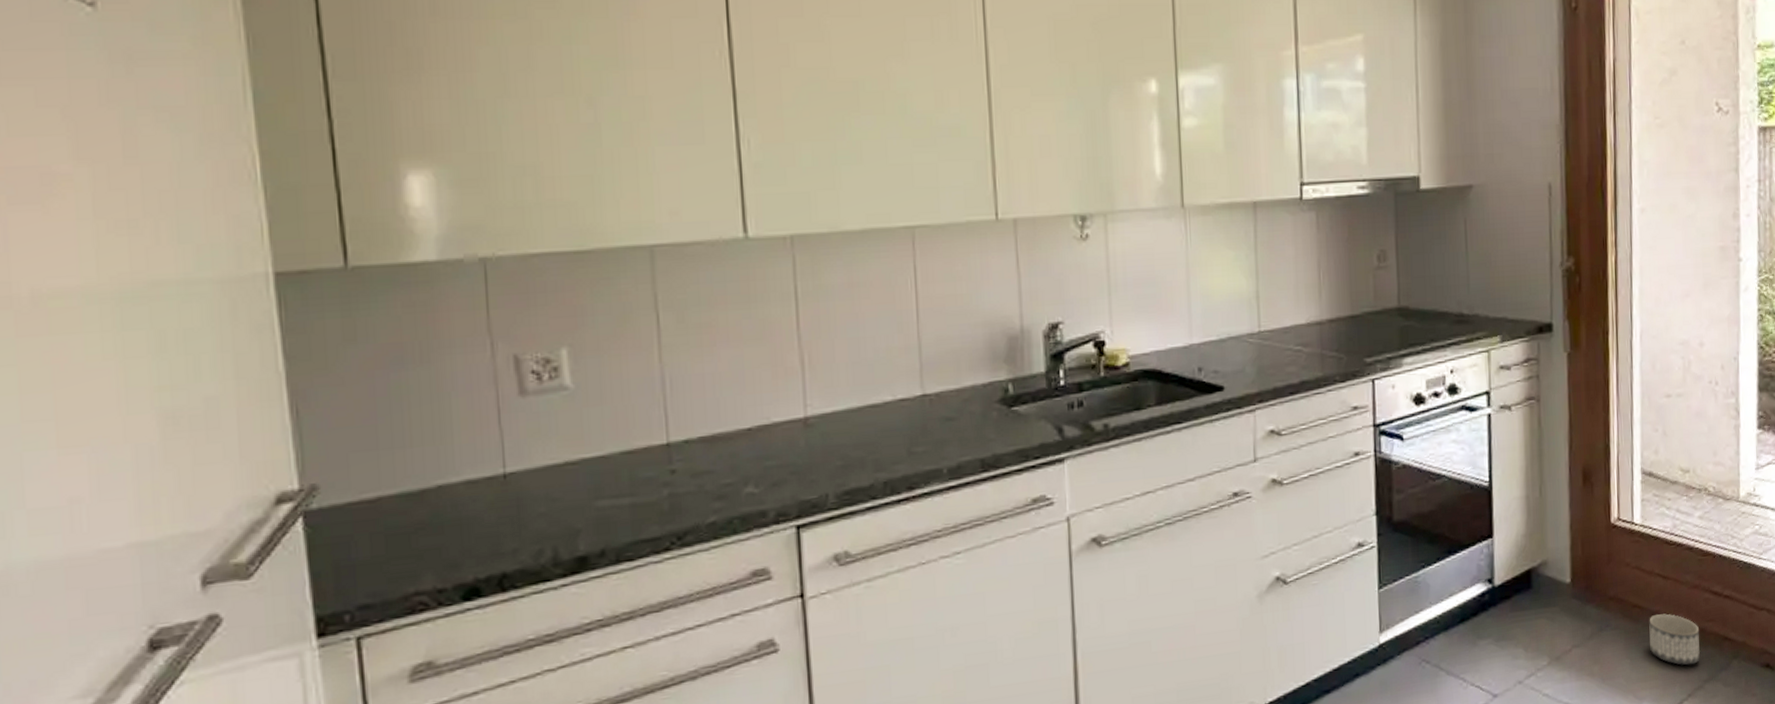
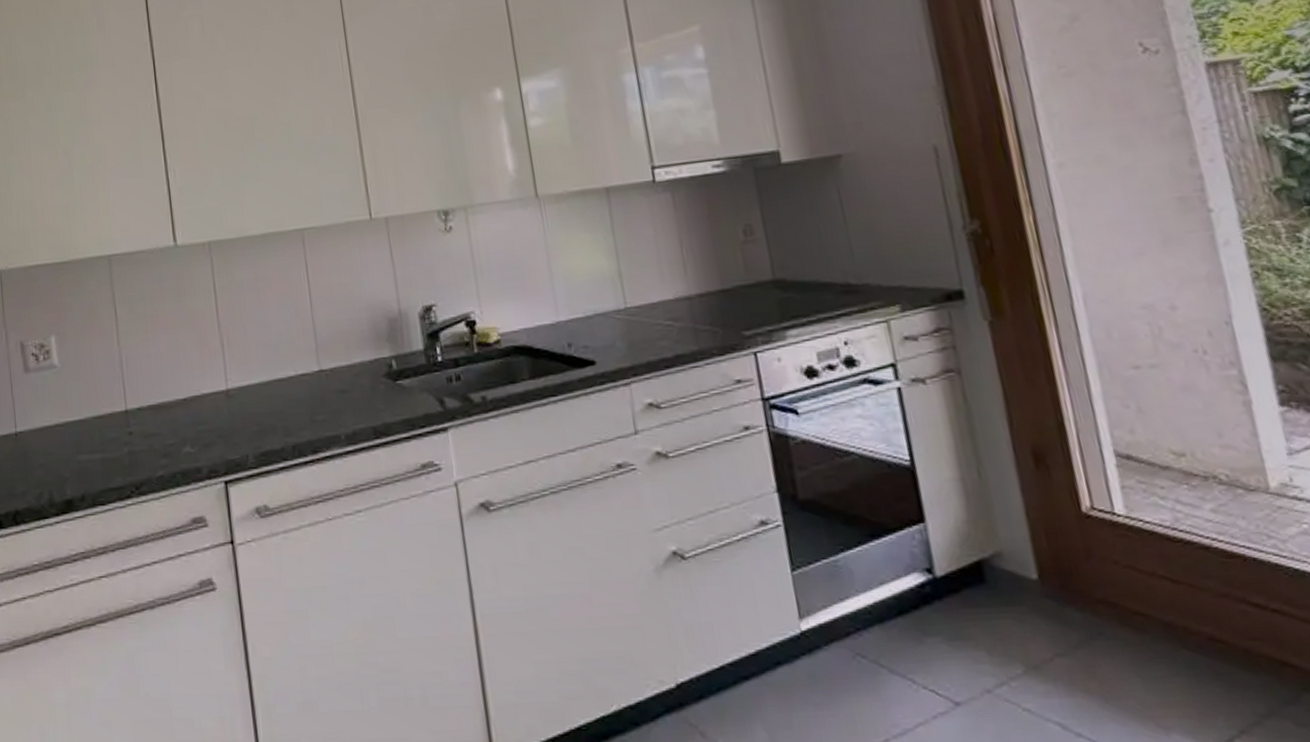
planter: present [1649,613,1700,666] -> none [1160,625,1249,693]

